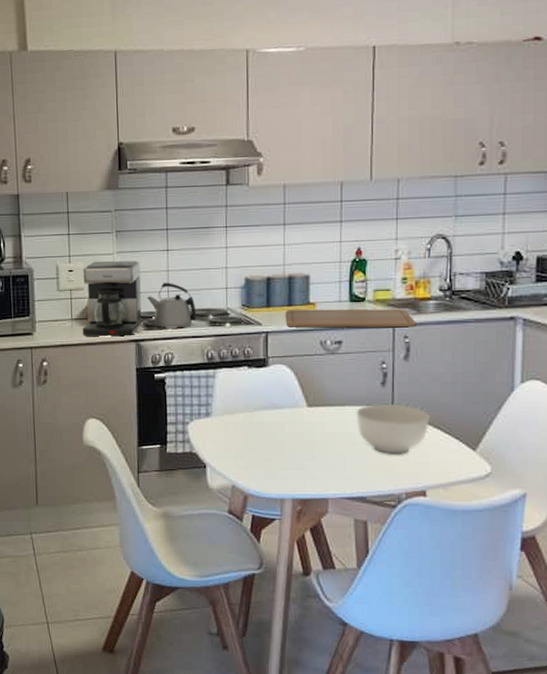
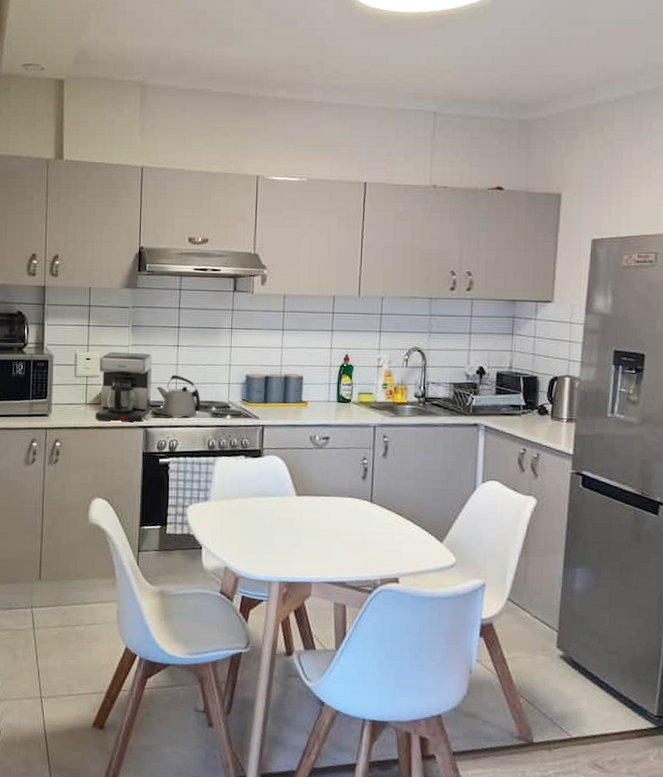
chopping board: present [285,309,417,328] -> none [280,406,394,428]
bowl: present [356,405,430,454] -> none [339,496,404,543]

